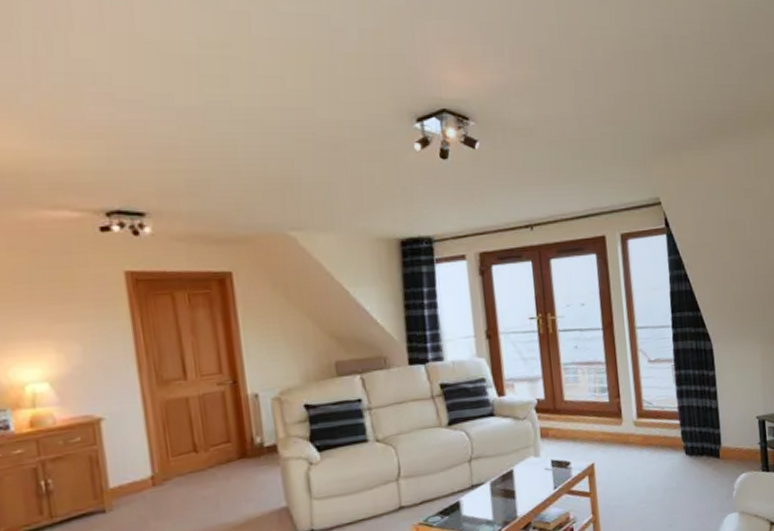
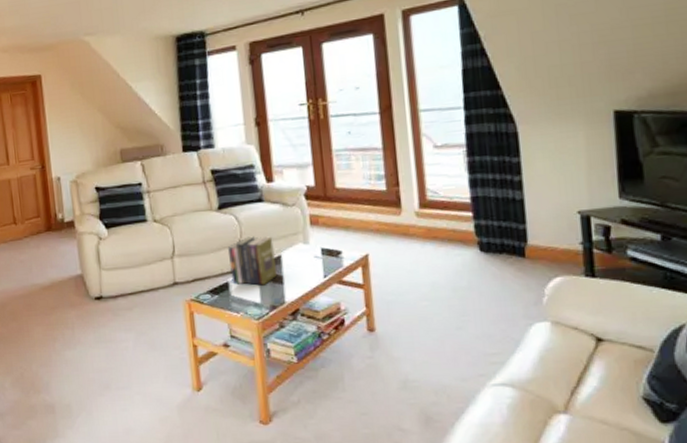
books: none [458,451,510,504] -> present [227,236,278,286]

